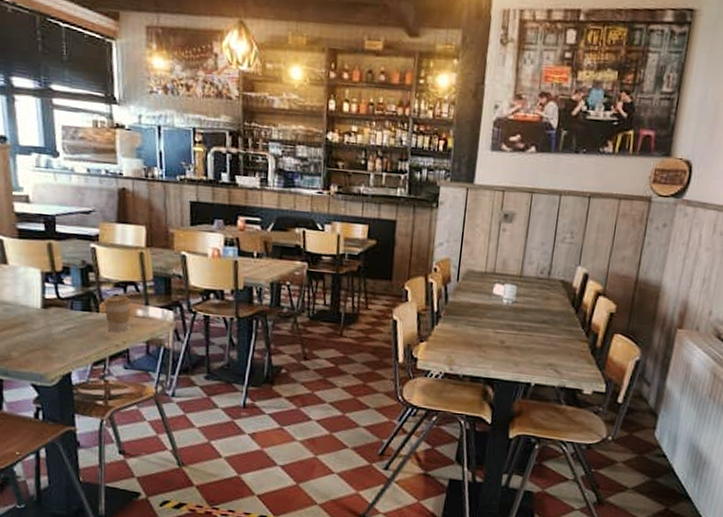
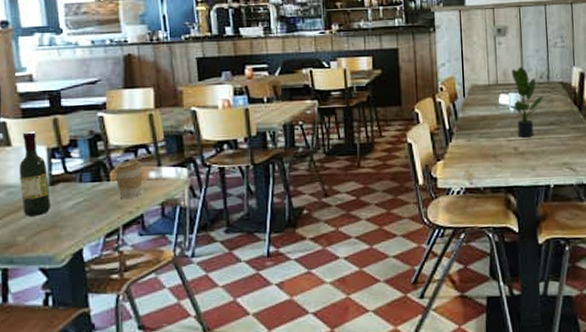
wine bottle: none [14,252,44,336] -> present [19,131,52,217]
potted plant: none [503,258,541,333] -> present [509,67,544,138]

